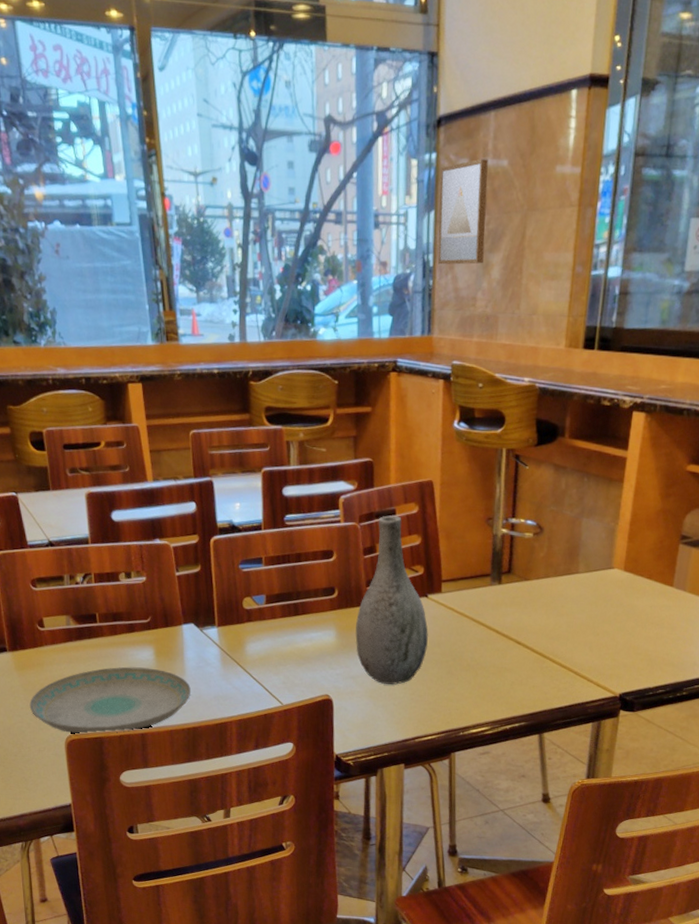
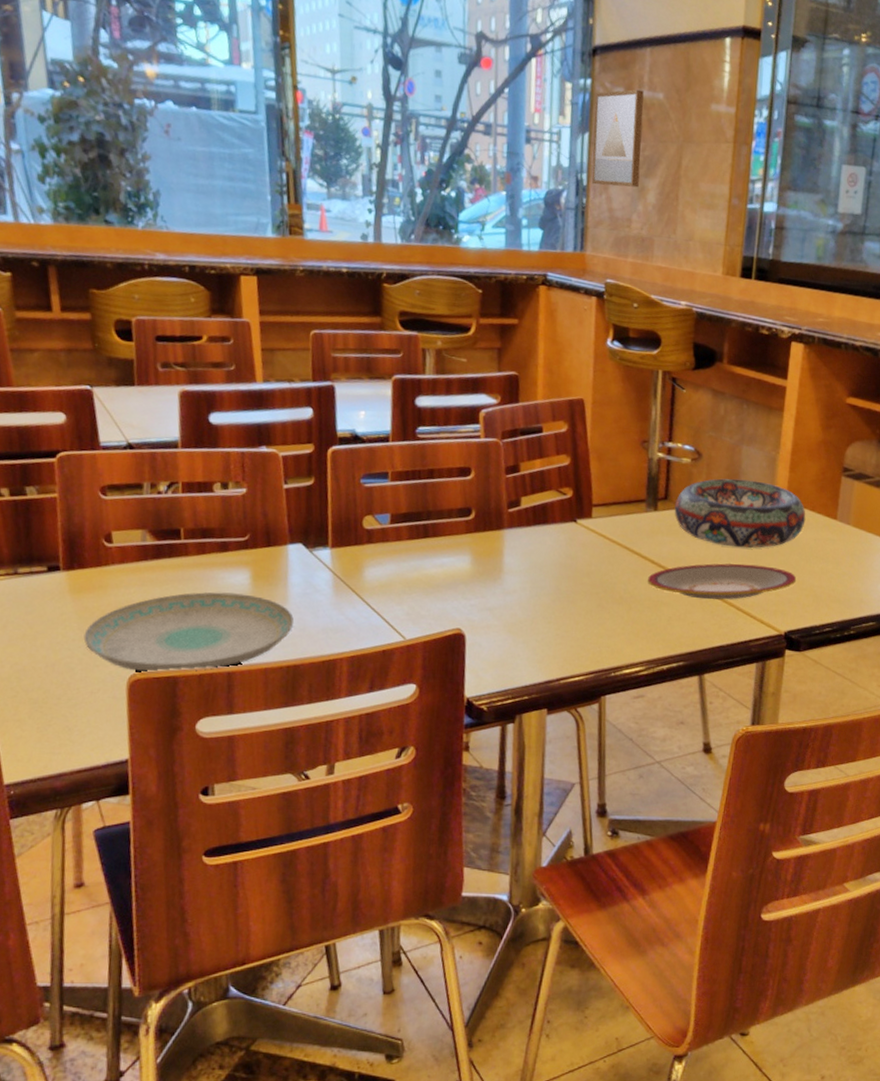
vase: present [355,515,428,685] -> none [494,432,577,618]
plate: none [492,631,632,666] -> present [648,563,797,600]
decorative bowl: none [517,550,643,617] -> present [674,478,806,549]

